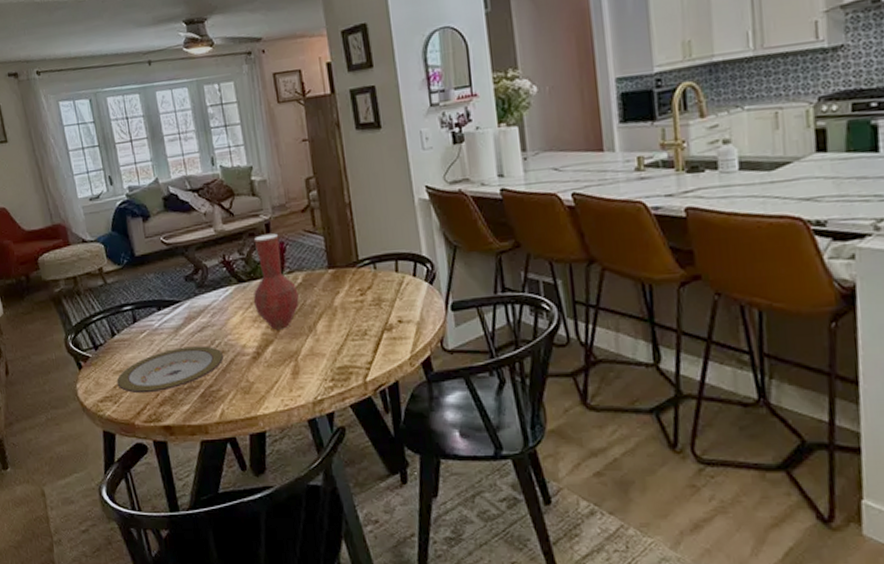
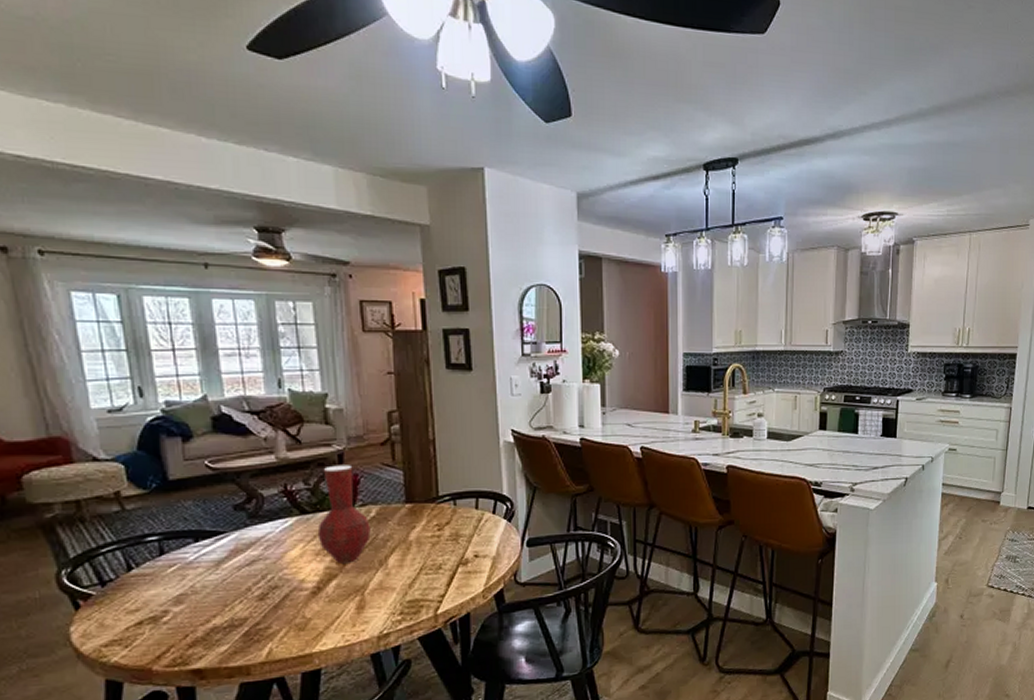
plate: present [116,346,223,394] -> none [130,580,276,635]

